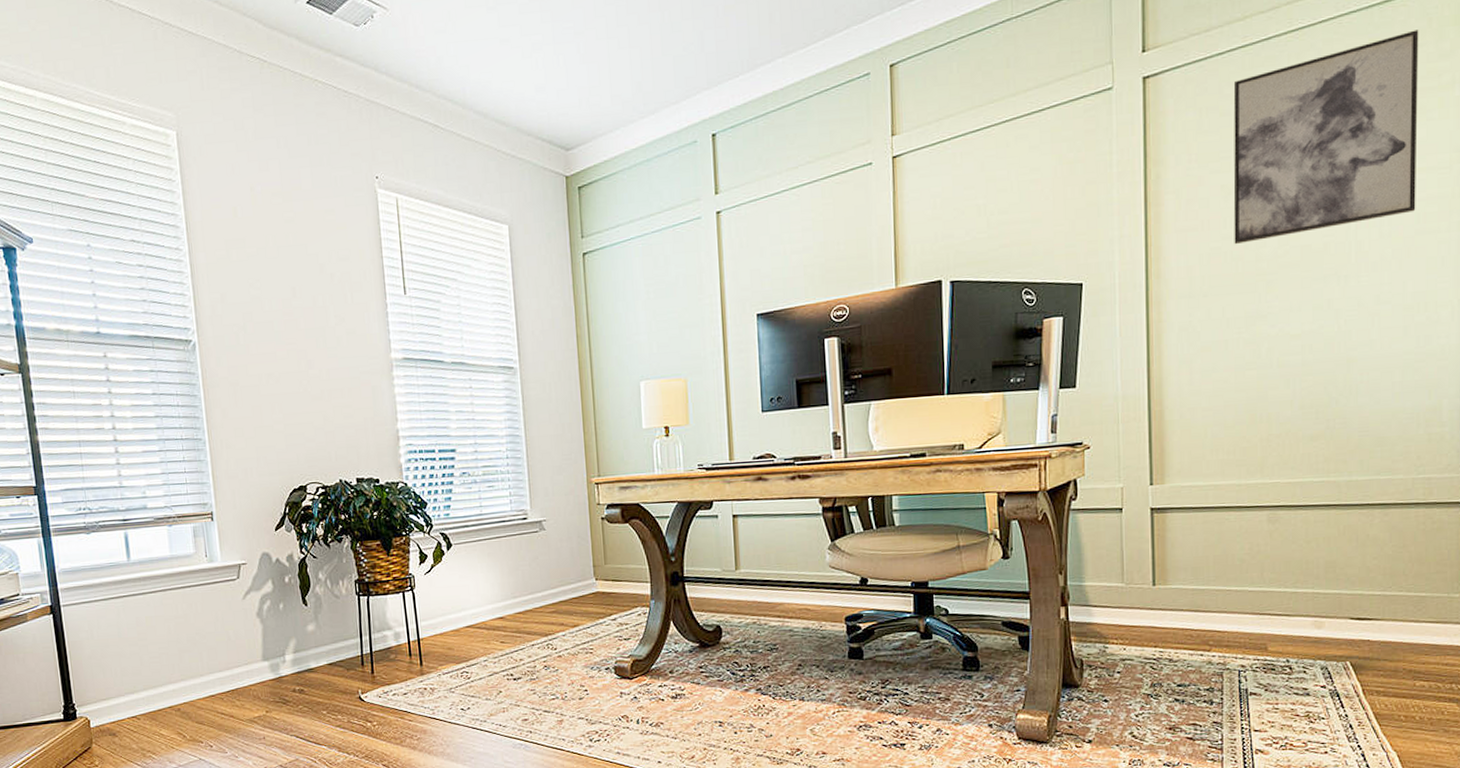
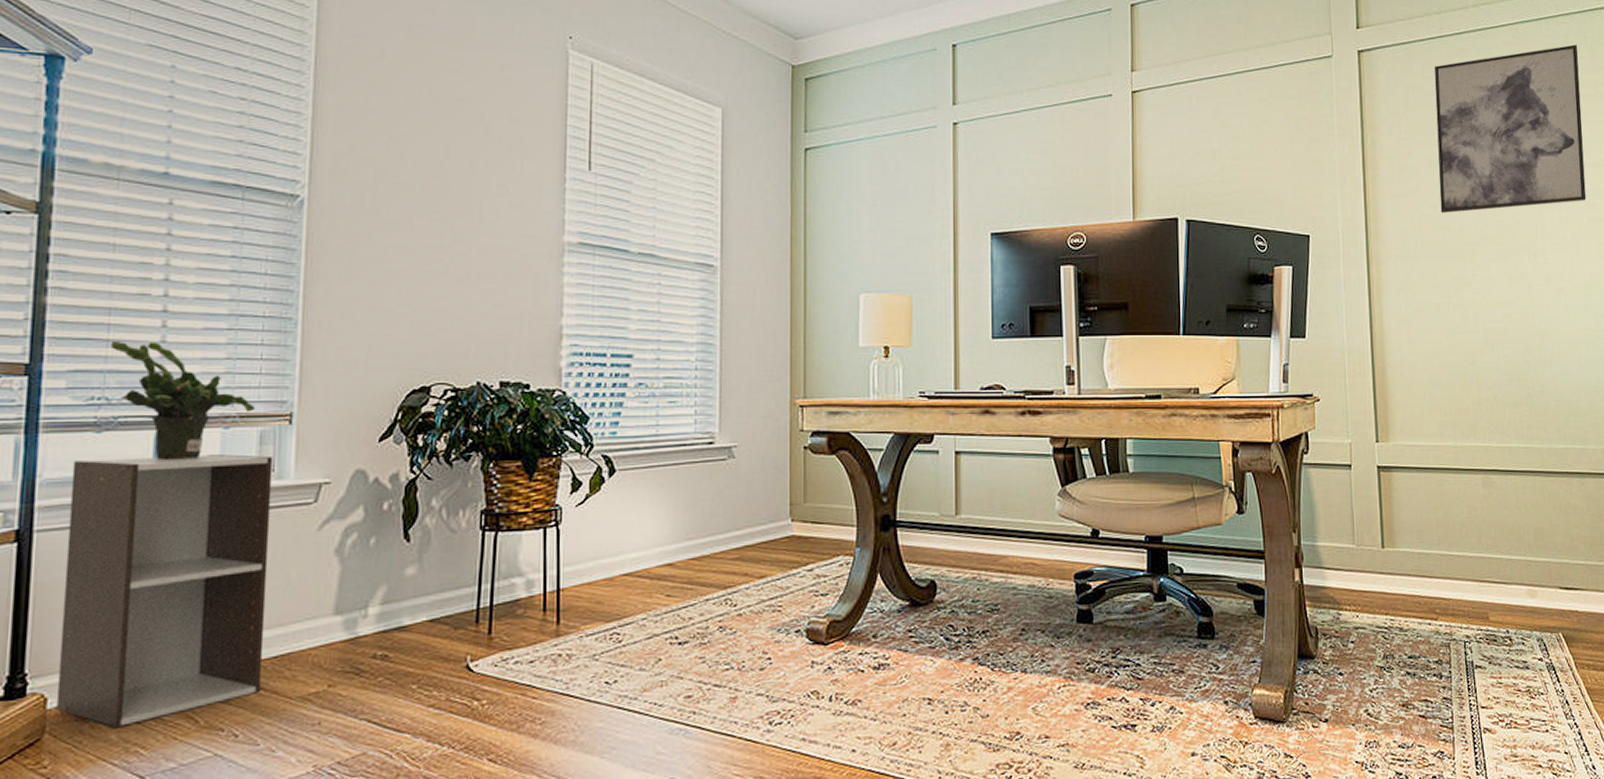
bookcase: none [76,545,223,741] -> present [55,454,273,728]
potted plant: none [84,464,188,552] -> present [110,340,256,461]

